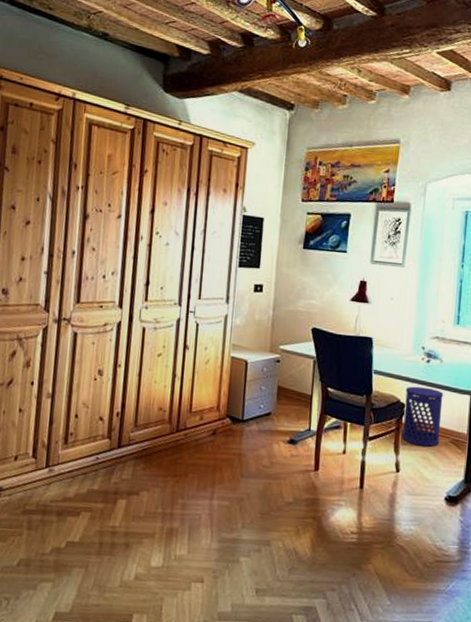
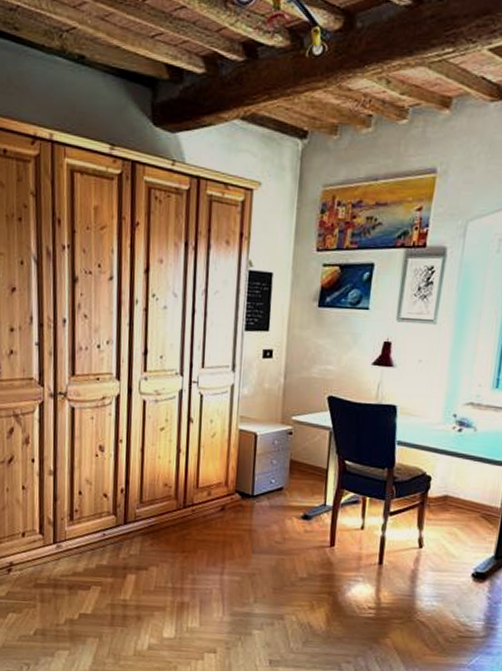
waste bin: present [402,386,443,447] -> none [427,457,476,522]

